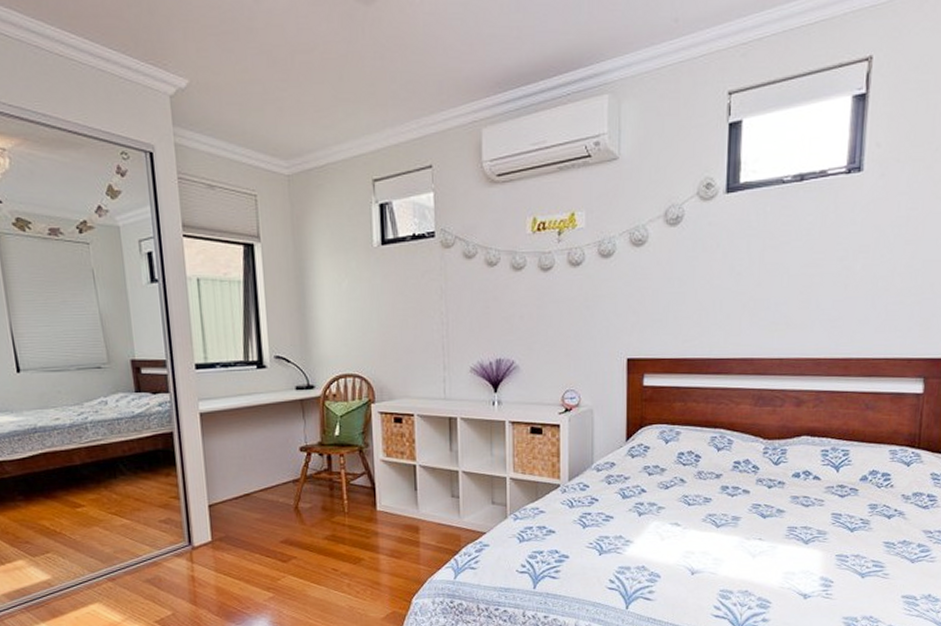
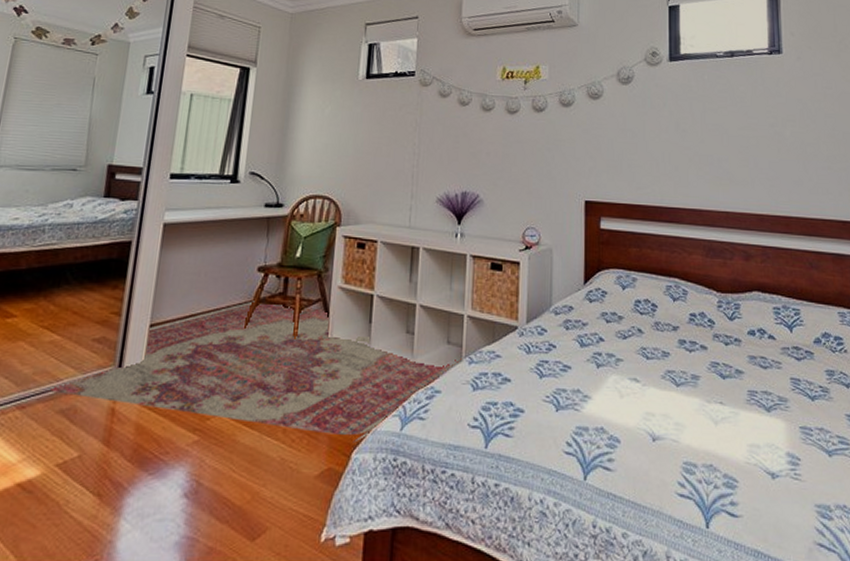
rug: none [131,478,507,591] -> present [47,301,462,443]

